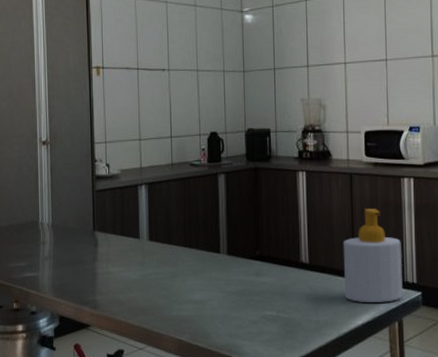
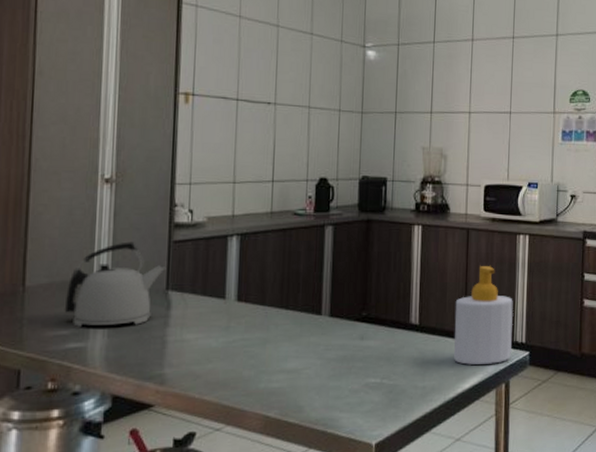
kettle: none [20,191,92,260] -> present [64,241,167,327]

